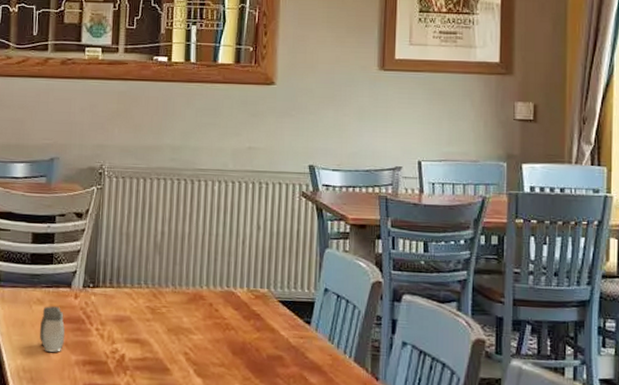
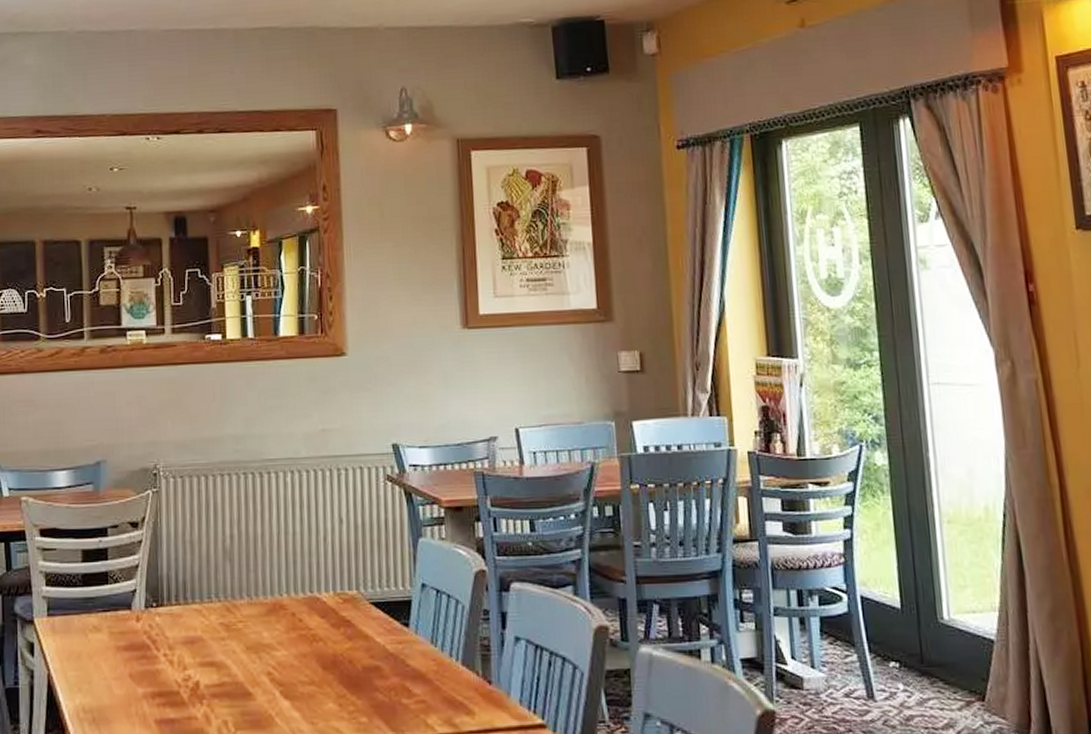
salt and pepper shaker: present [39,306,65,352] -> none [98,633,129,686]

